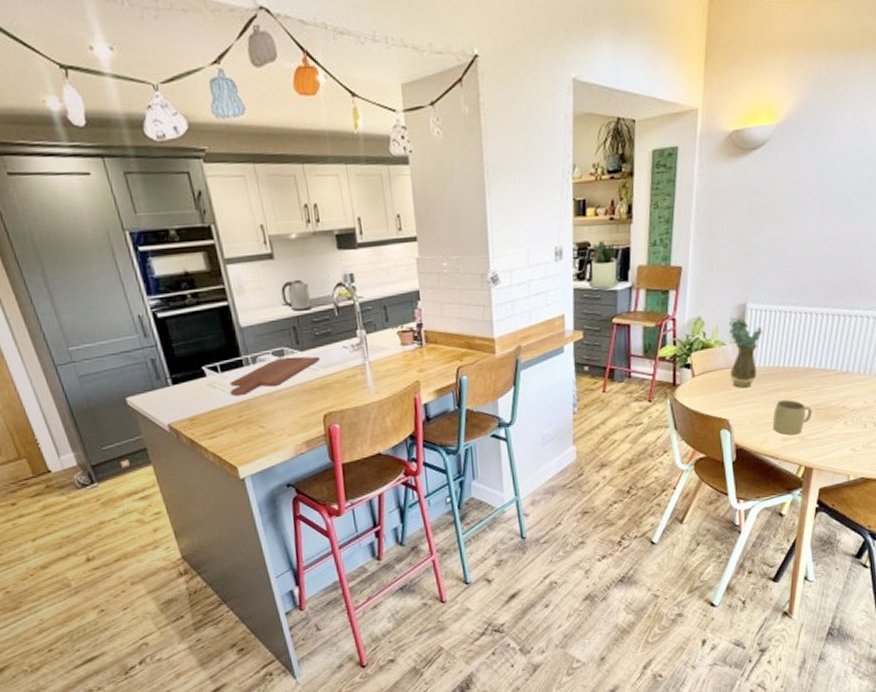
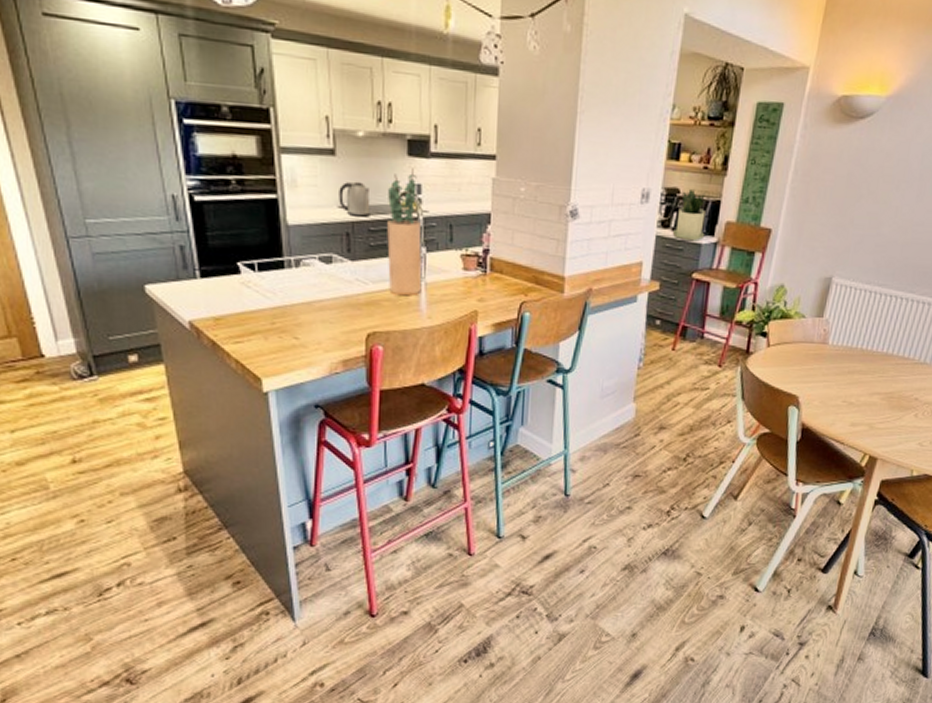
cutting board: present [229,356,321,397] -> none [266,264,372,301]
vase: none [325,260,367,377] -> present [387,168,422,296]
vase: present [729,316,763,388] -> none [806,289,845,366]
mug: present [772,400,813,435] -> none [842,383,885,421]

